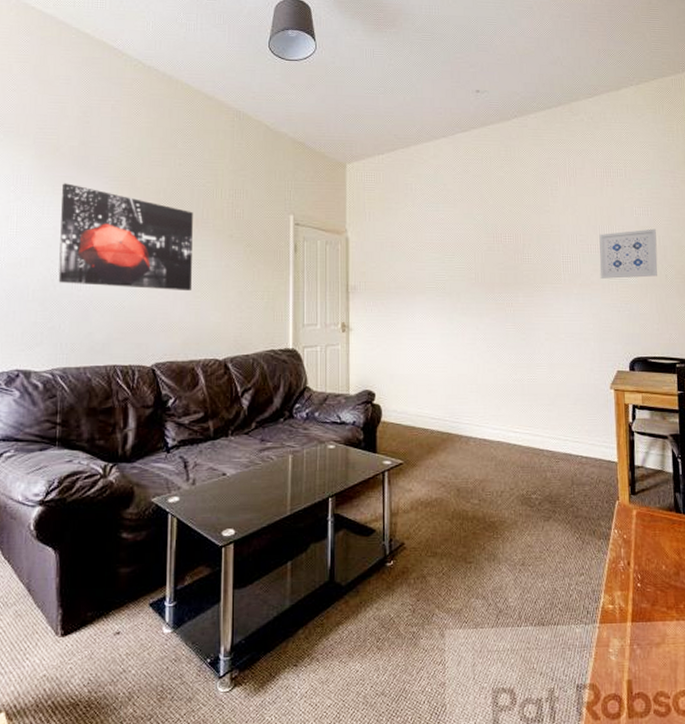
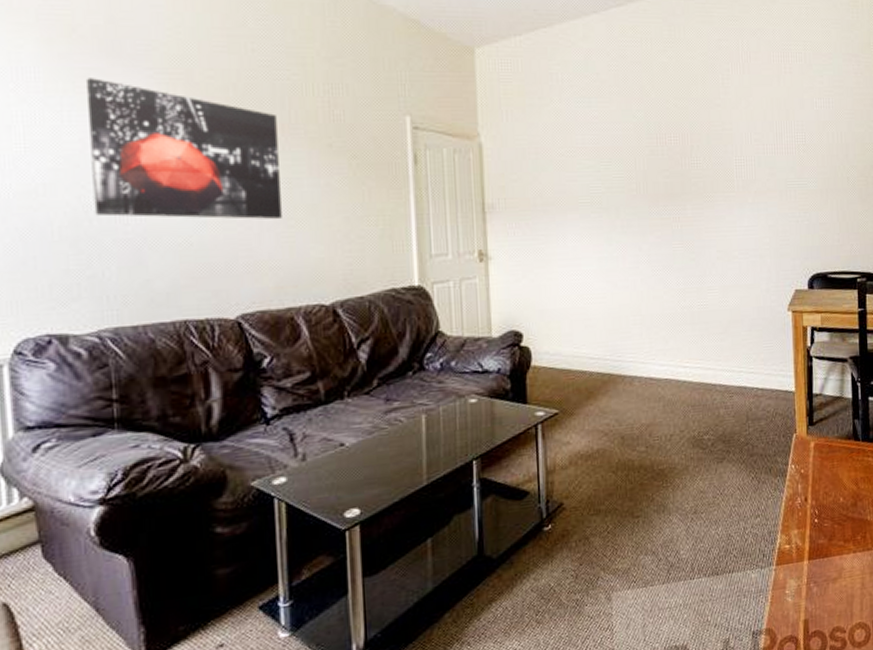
wall art: present [599,228,658,279] -> none [776,123,839,184]

